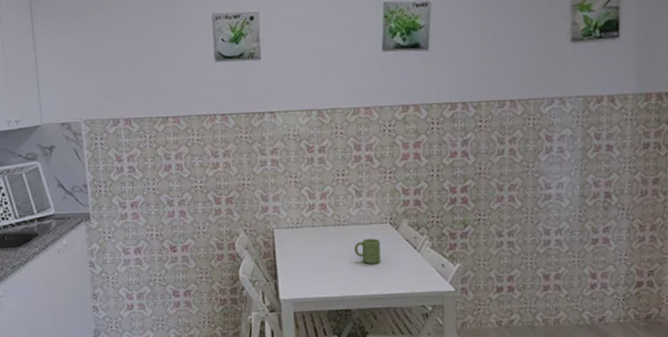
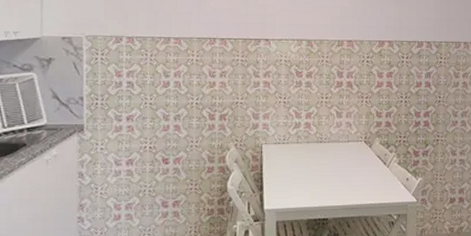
mug: present [354,238,380,264] -> none [333,155,355,177]

